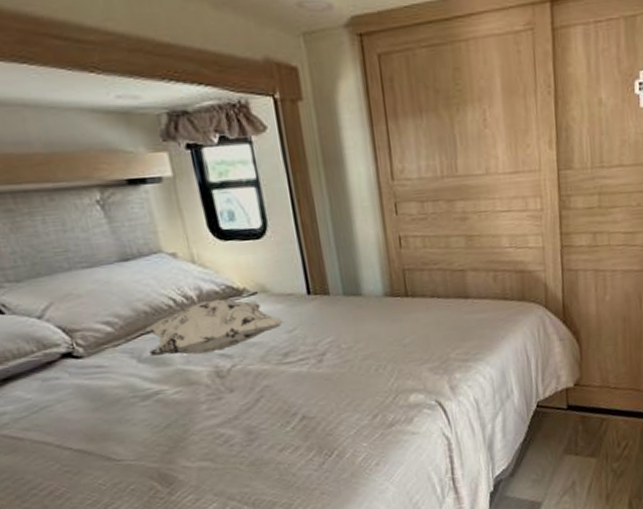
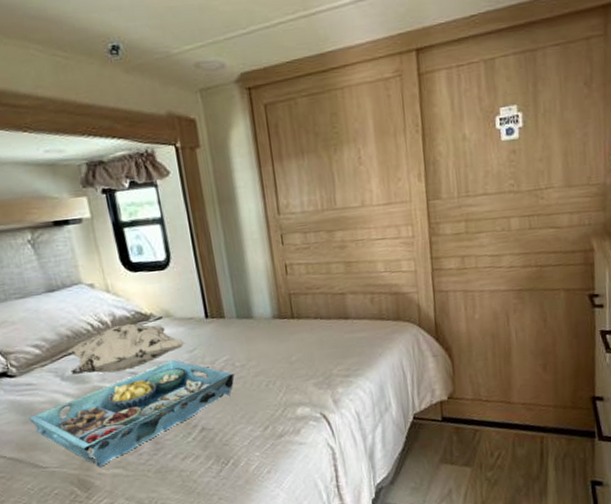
serving tray: none [99,341,340,460] -> present [28,360,235,467]

